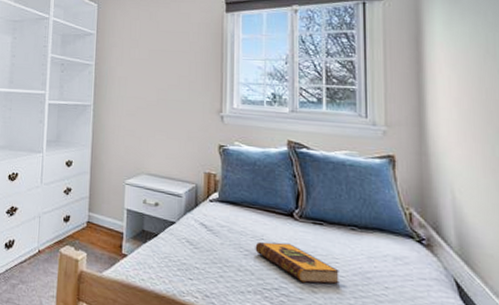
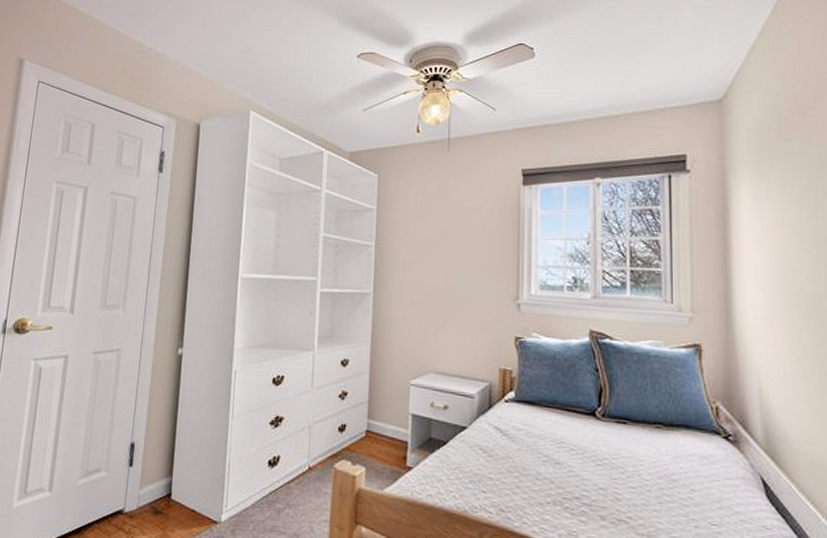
hardback book: present [255,242,339,284] -> none [554,445,644,490]

